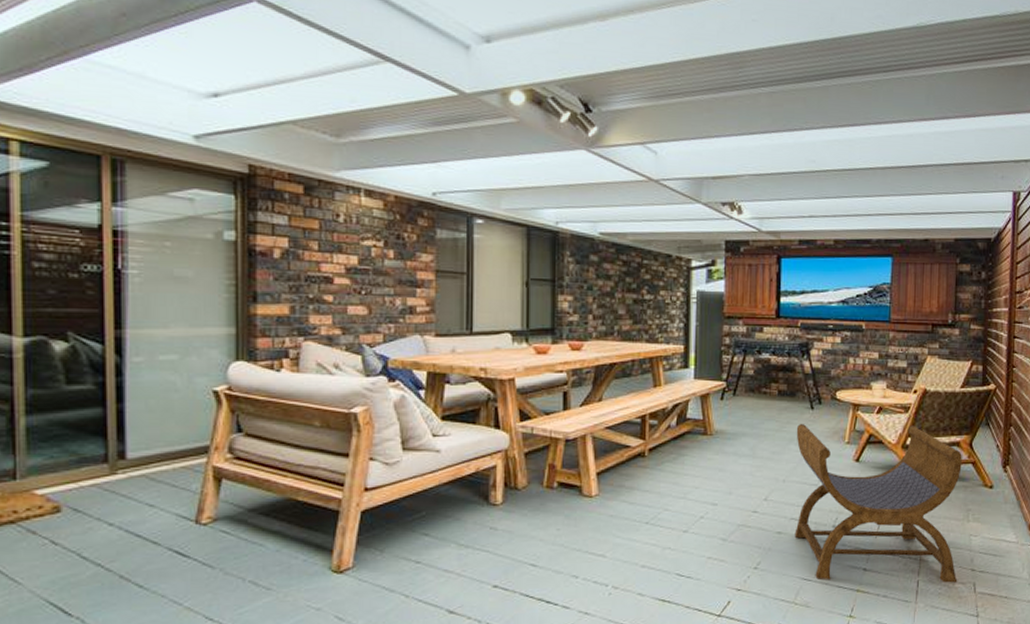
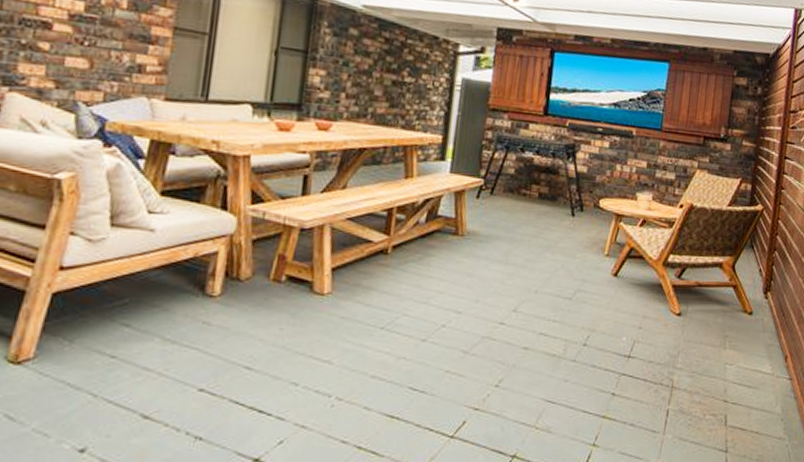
stool: present [794,423,962,583] -> none [542,230,724,414]

